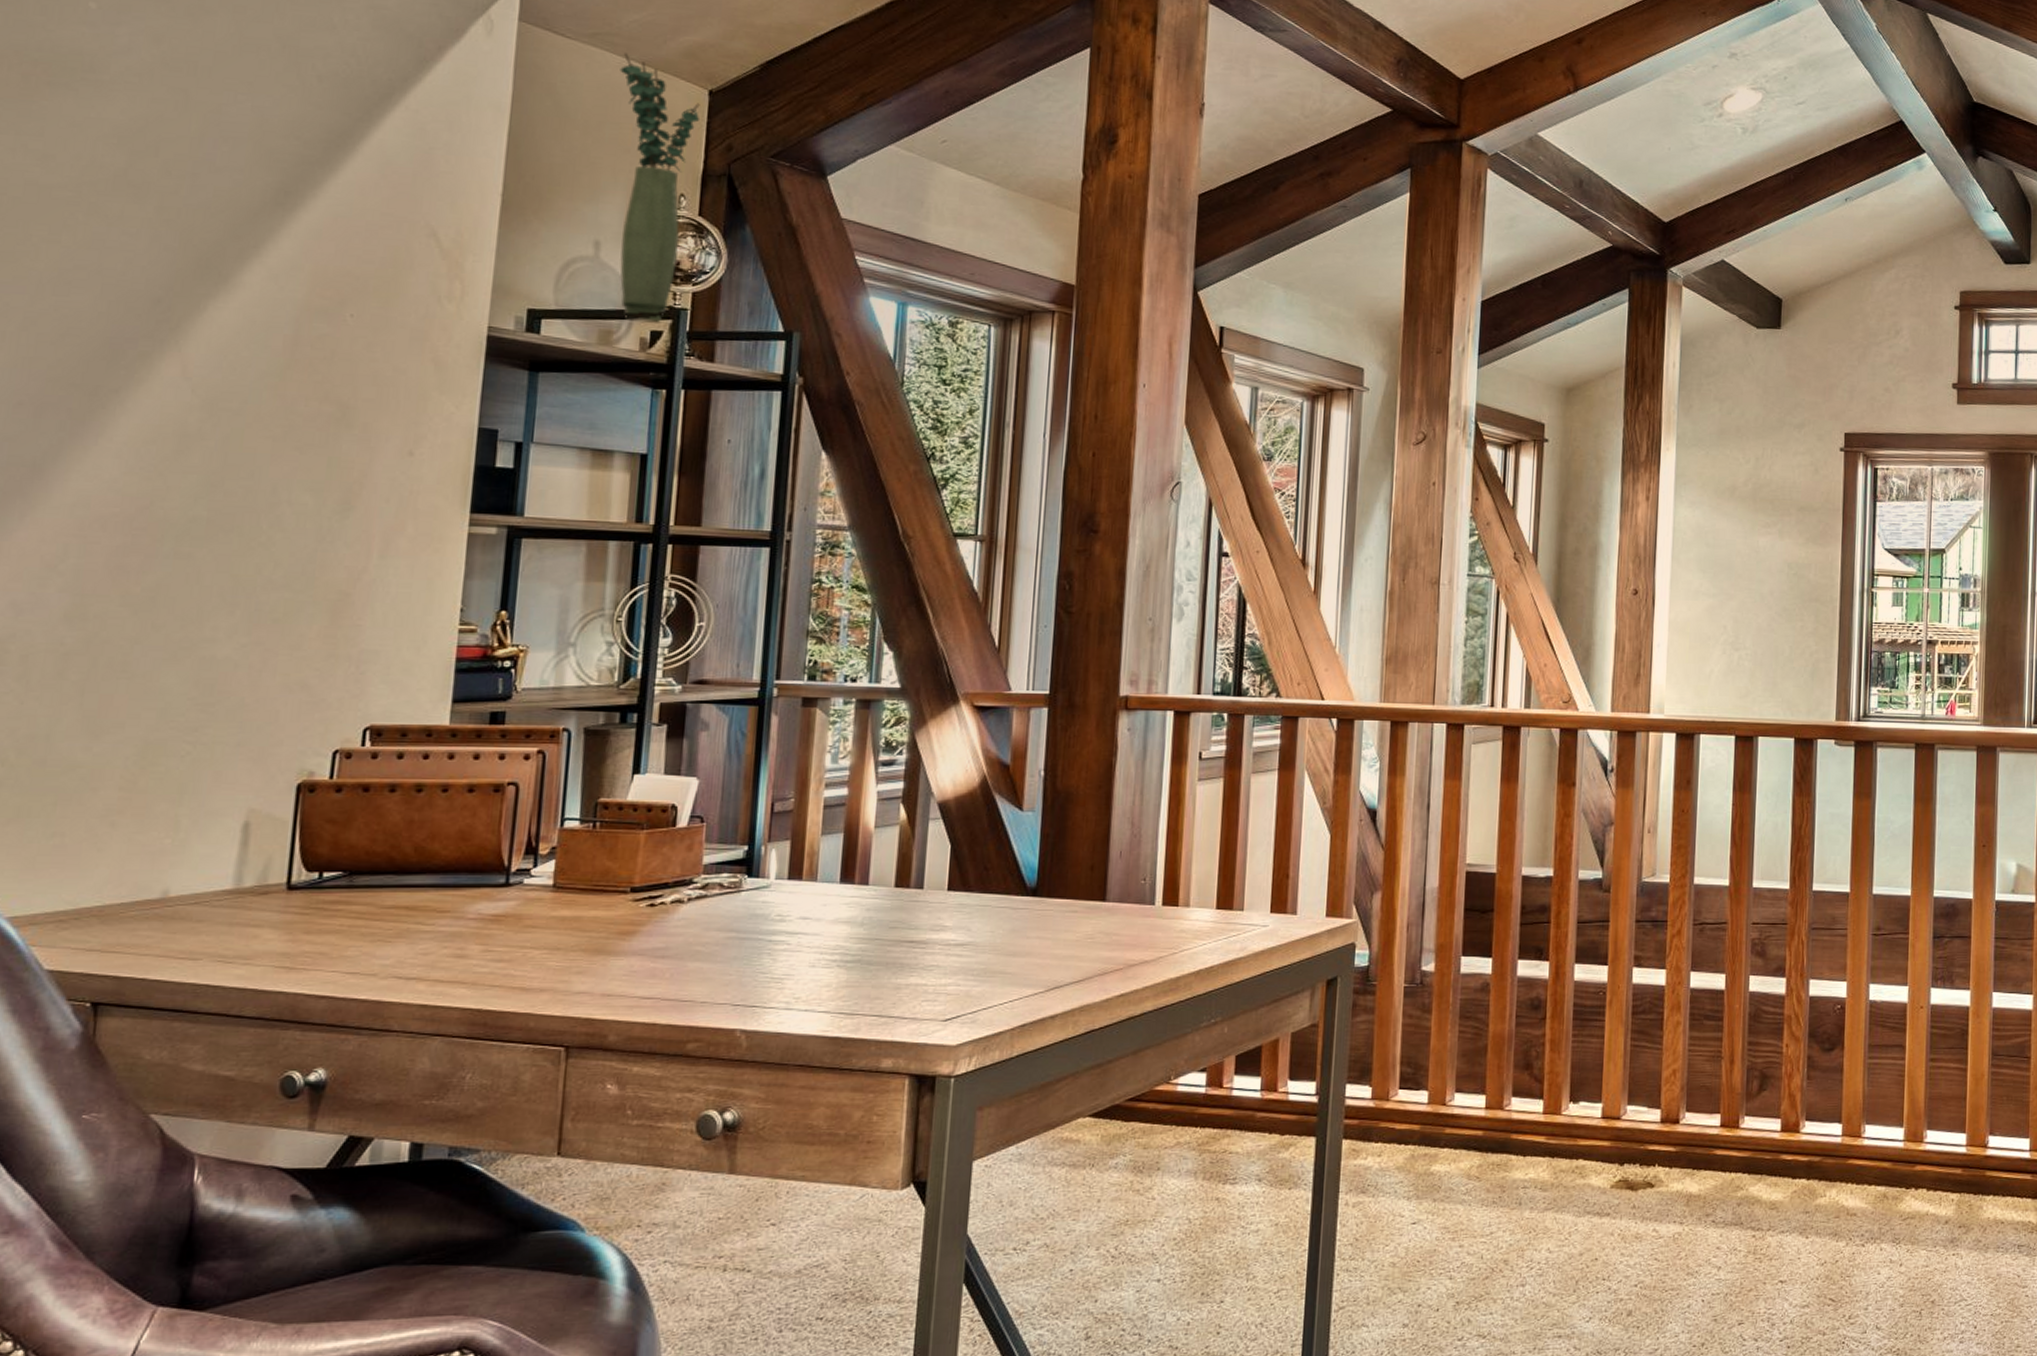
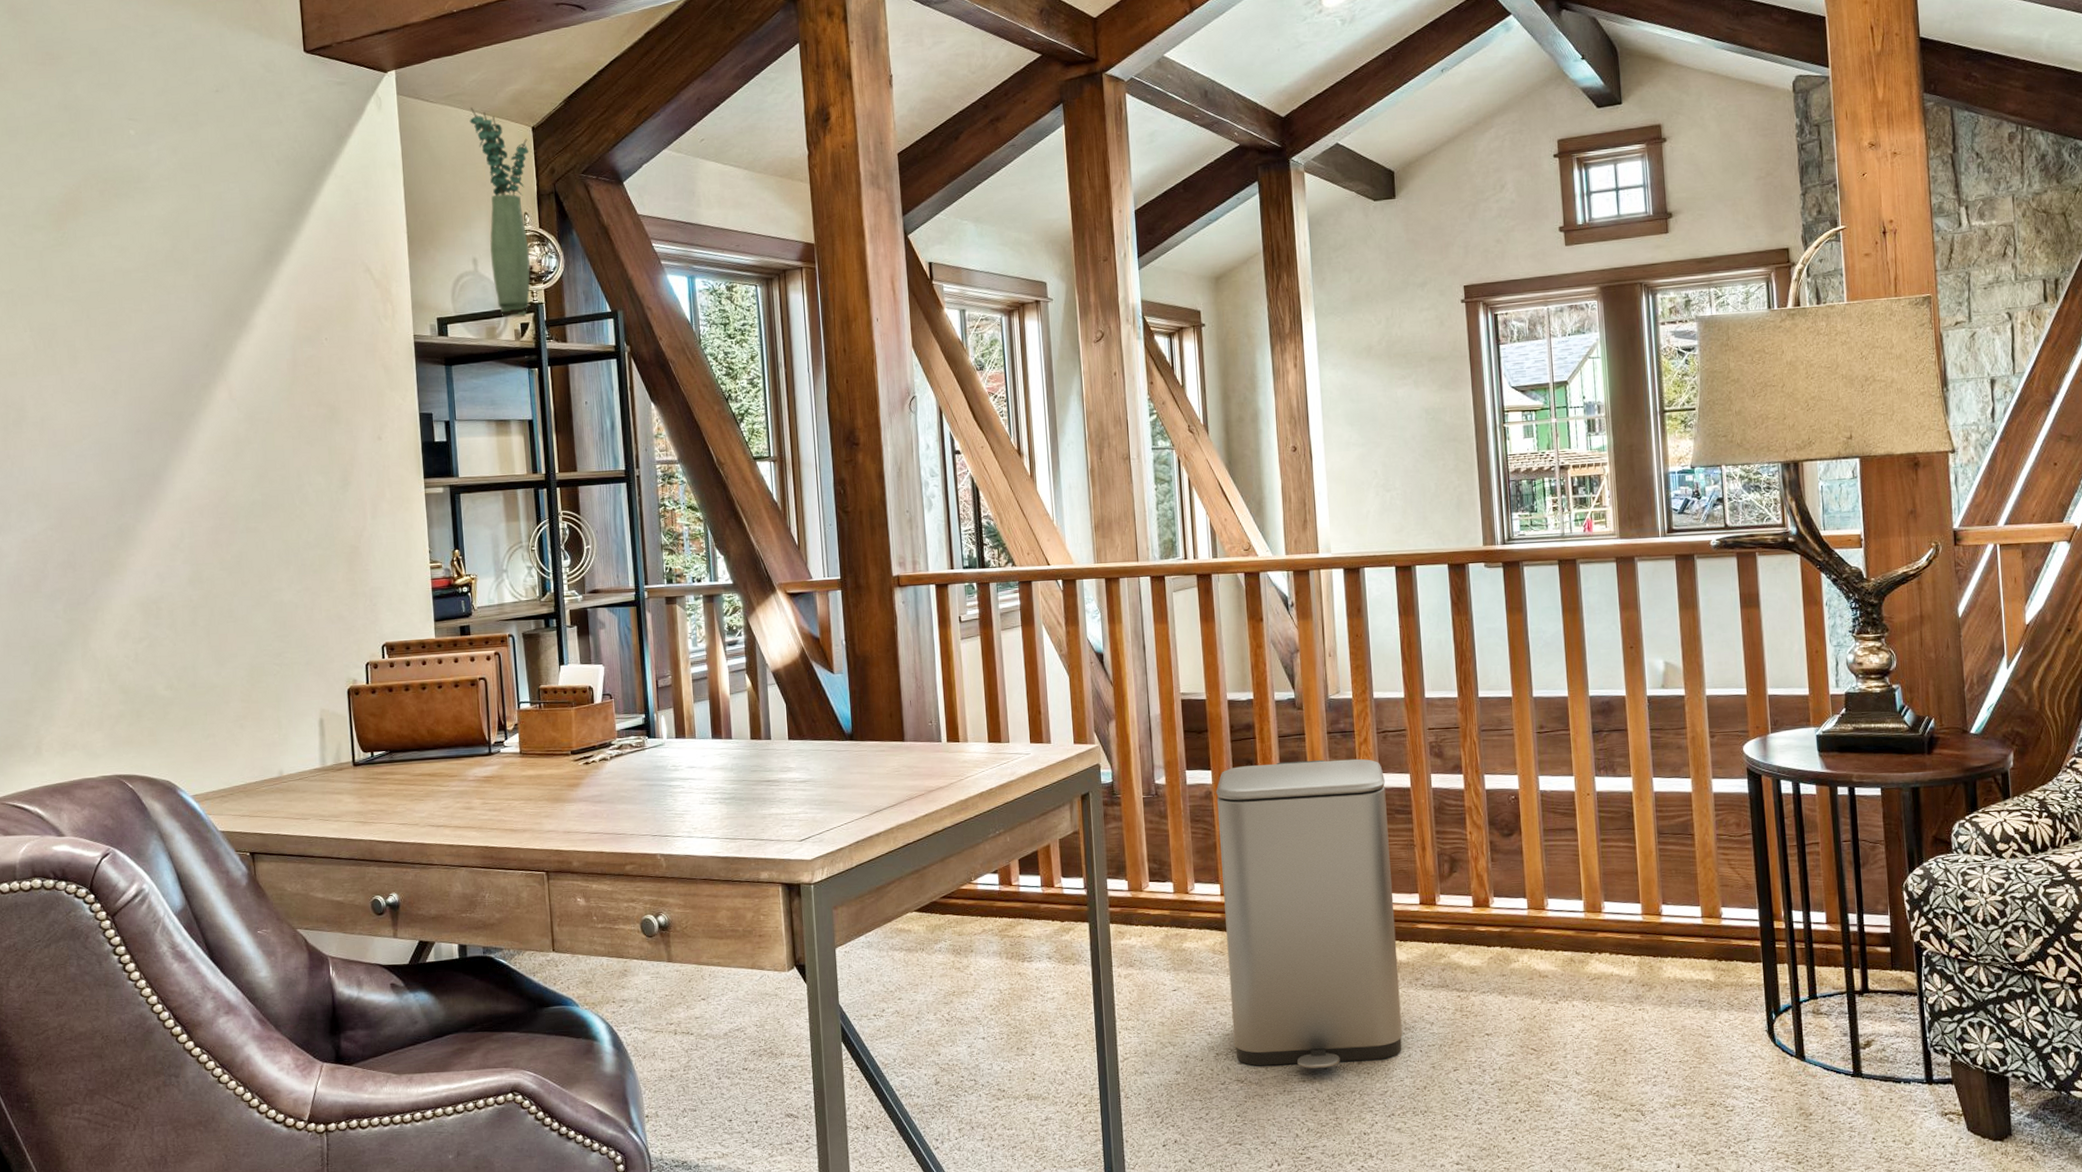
pedal bin: none [1479,952,1697,1321] -> present [1216,758,1402,1069]

